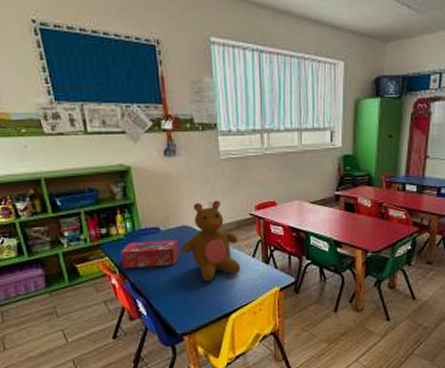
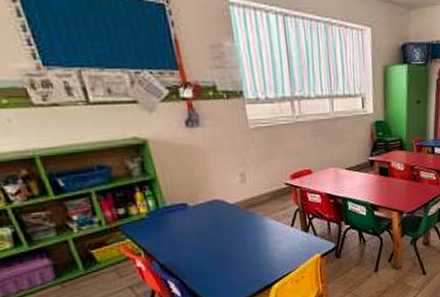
tissue box: present [120,240,180,269] -> none [144,215,213,250]
teddy bear: present [181,200,241,281] -> none [213,171,280,255]

